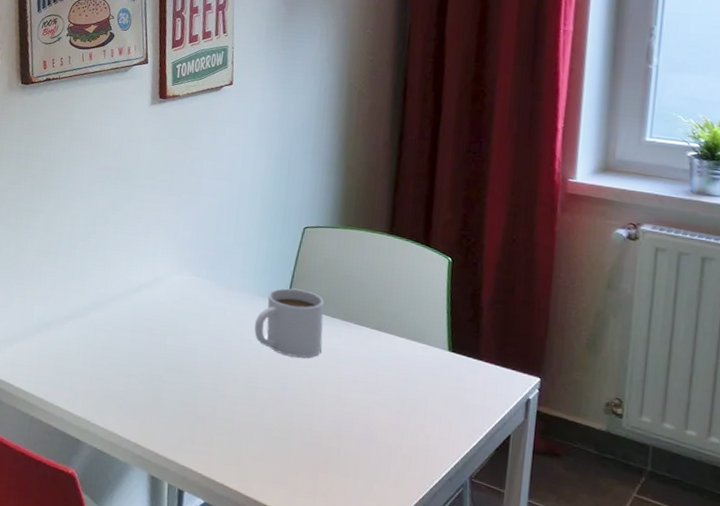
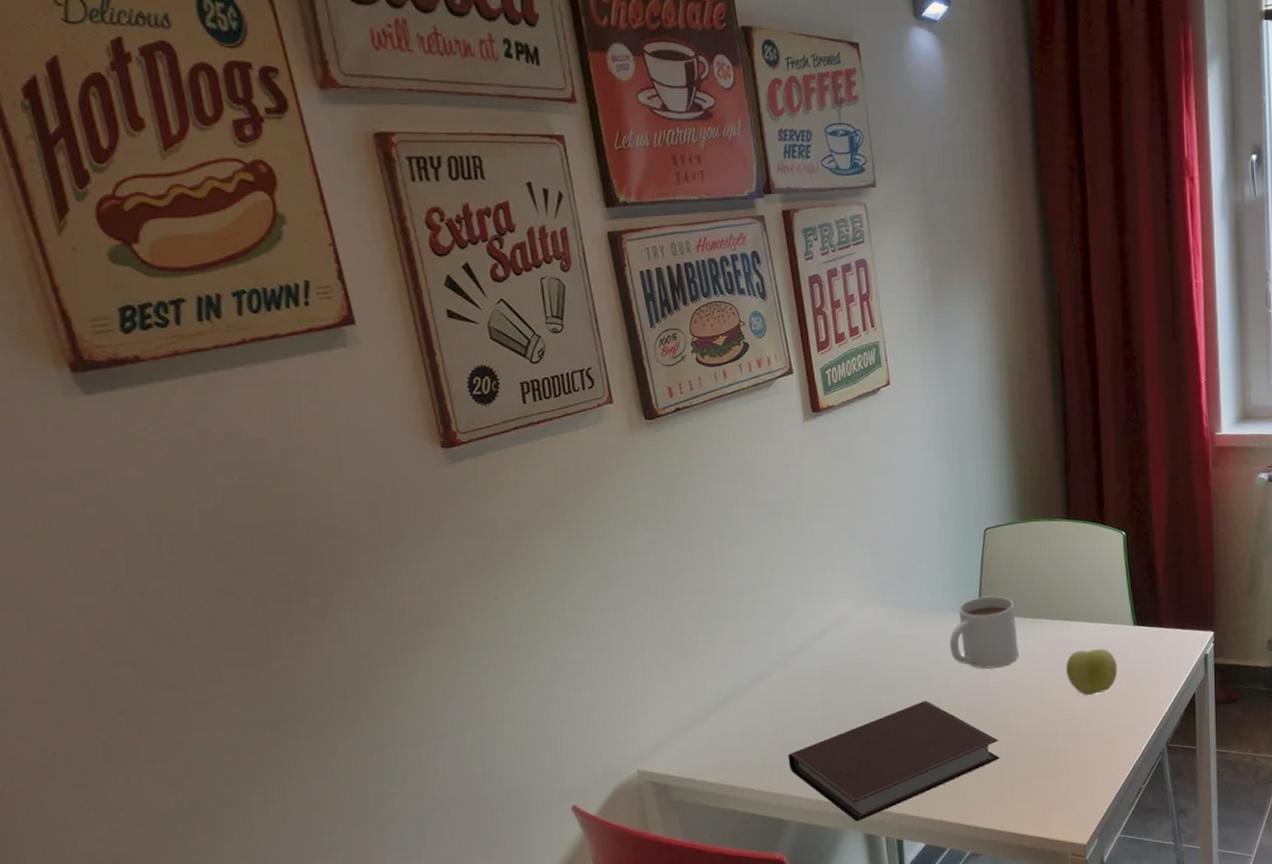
notebook: none [92,370,290,462] -> present [788,701,1000,822]
apple: none [369,361,425,409] -> present [1066,648,1118,696]

